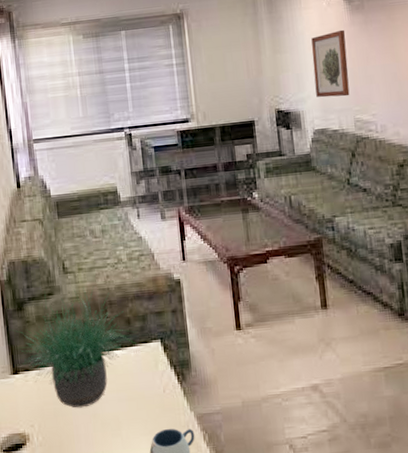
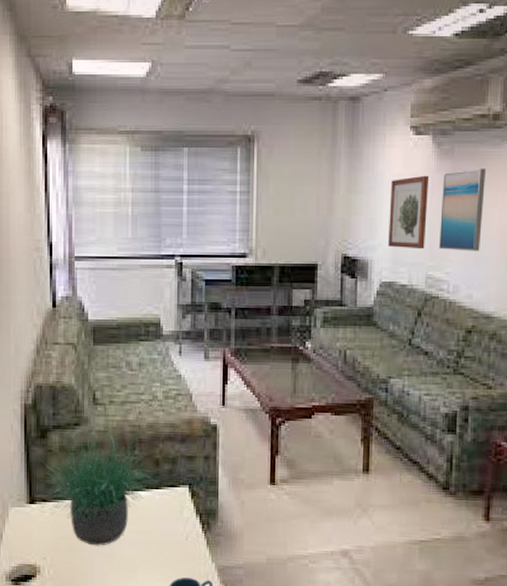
wall art: none [357,18,400,94] -> present [439,169,486,251]

